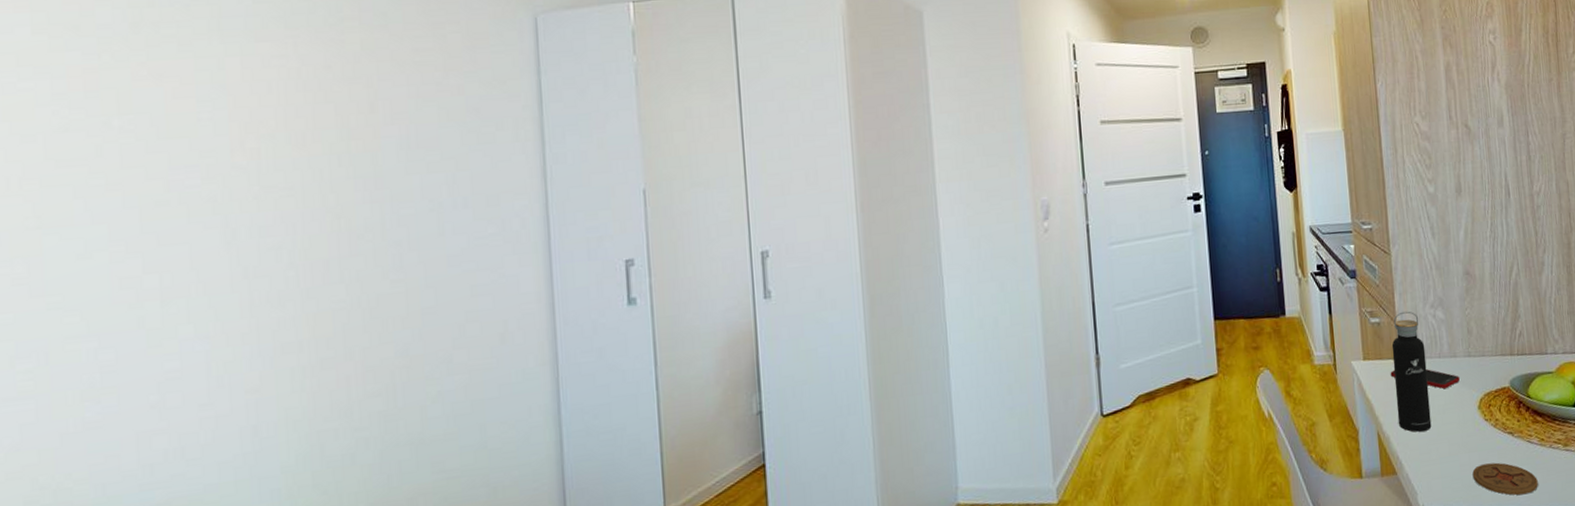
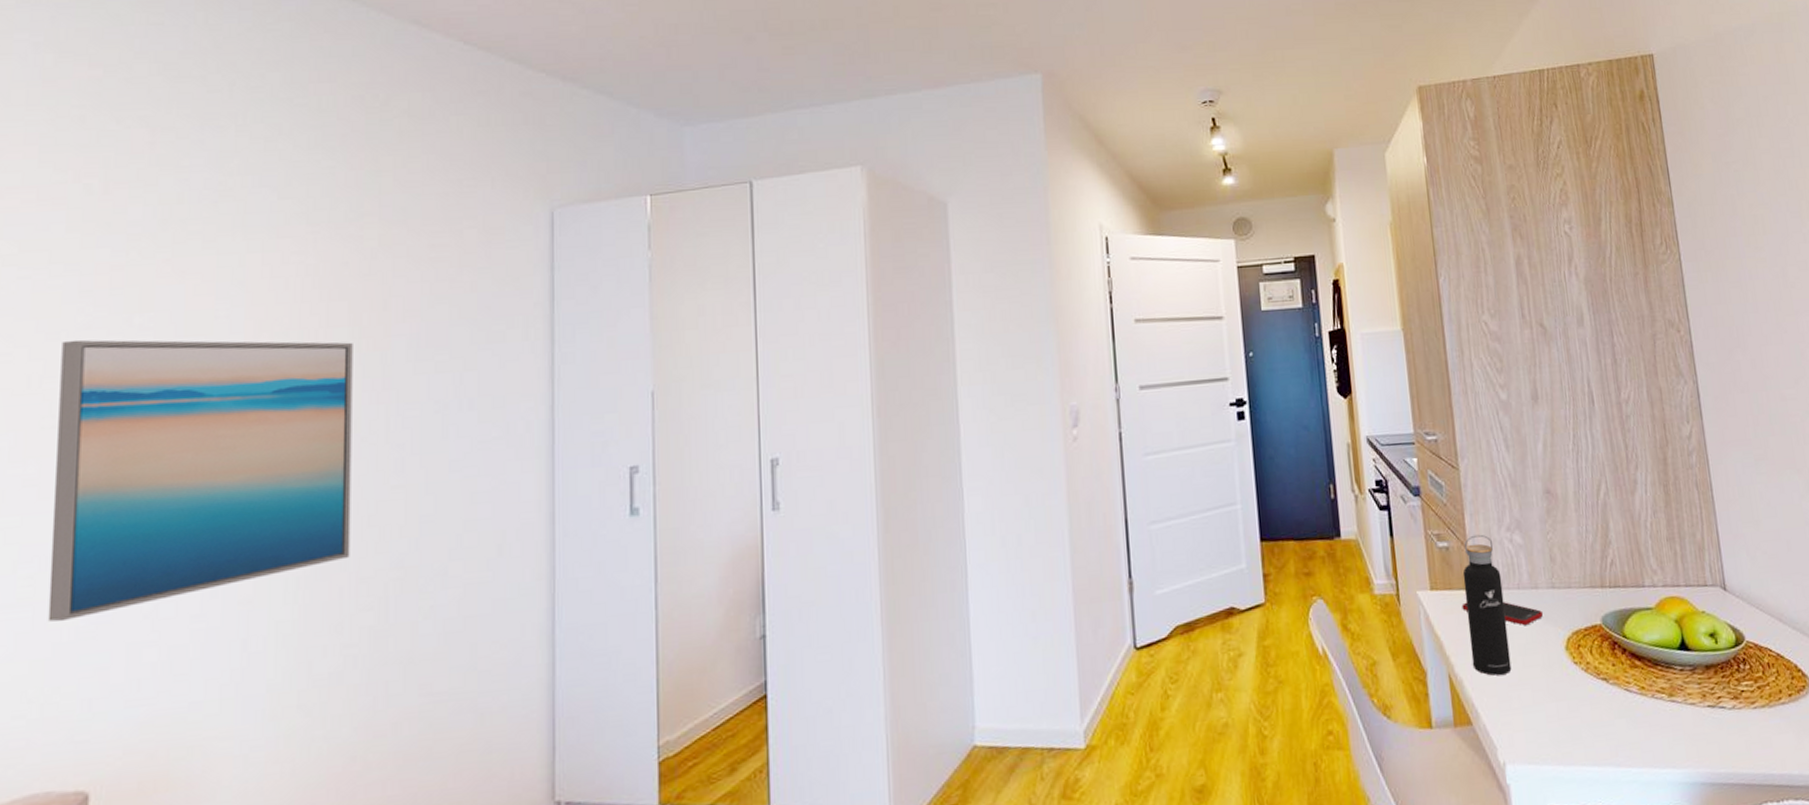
wall art: none [39,142,355,414] -> present [47,339,353,622]
coaster: present [1472,462,1538,496] -> none [1561,713,1640,754]

